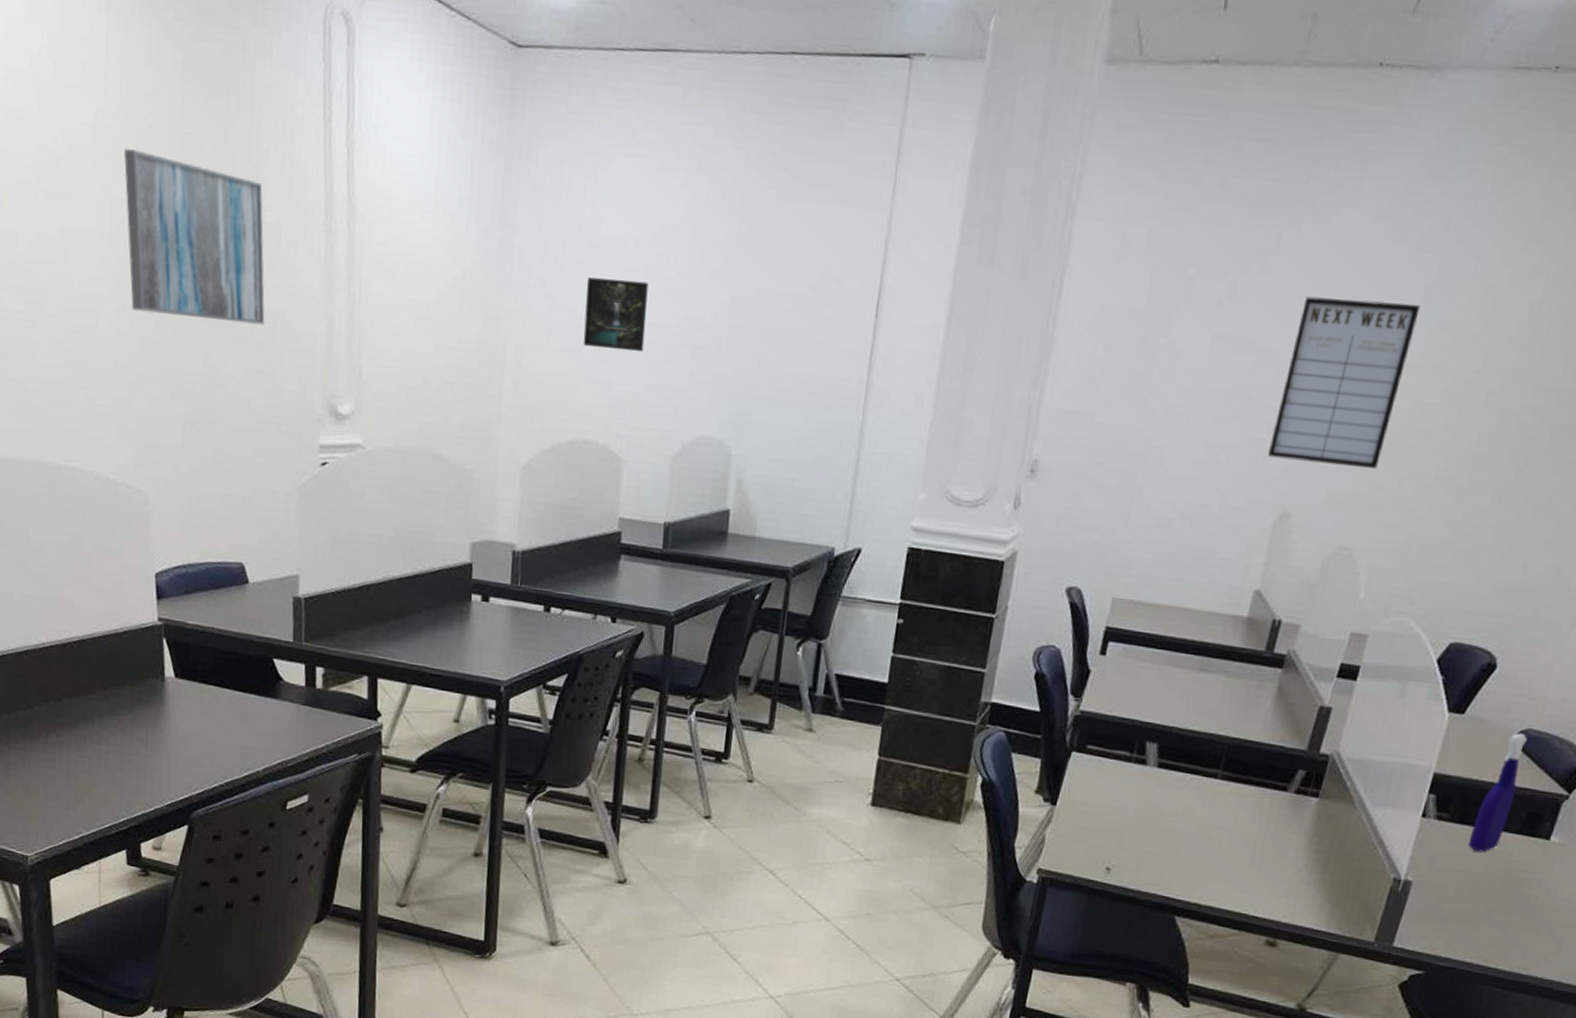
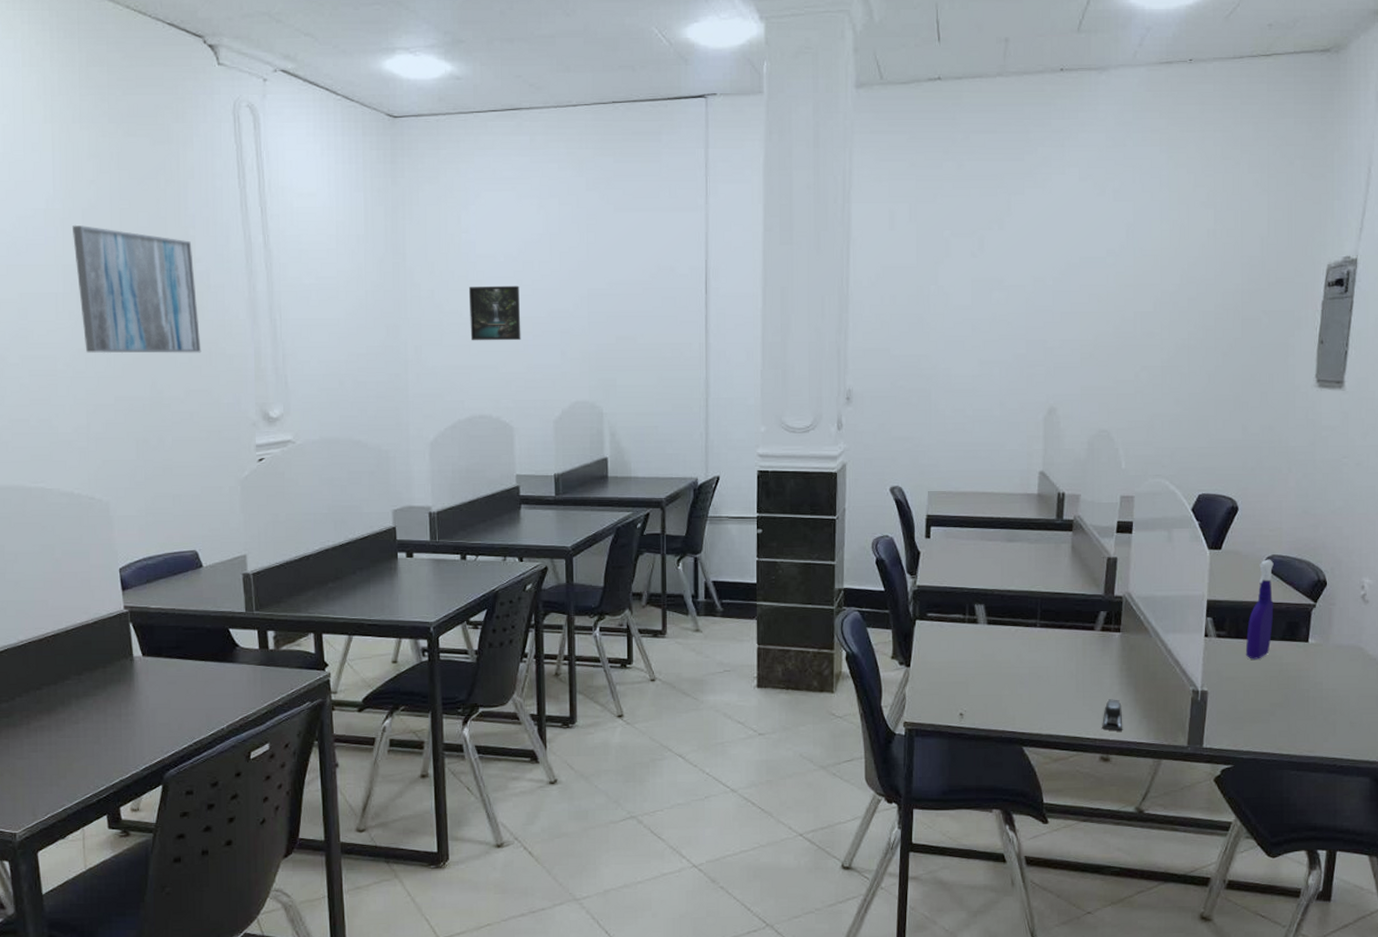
writing board: present [1267,296,1421,469] -> none [1029,240,1125,367]
stapler: none [1274,875,1304,914] -> present [1102,699,1123,731]

